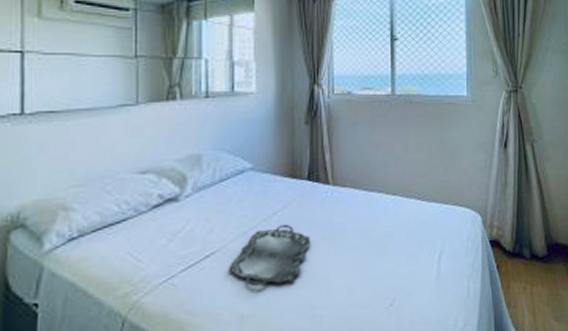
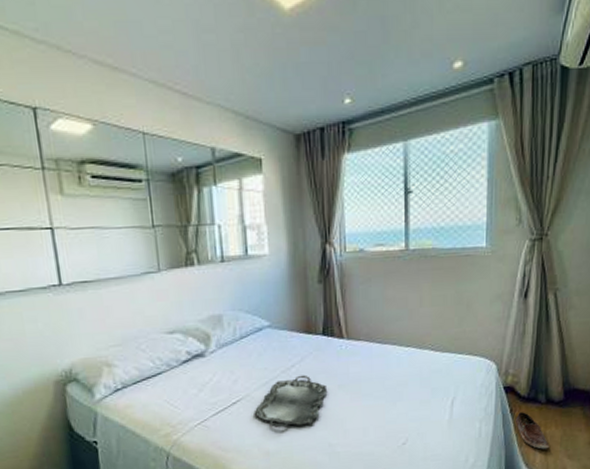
shoe: none [502,268,537,311] -> present [515,412,549,449]

